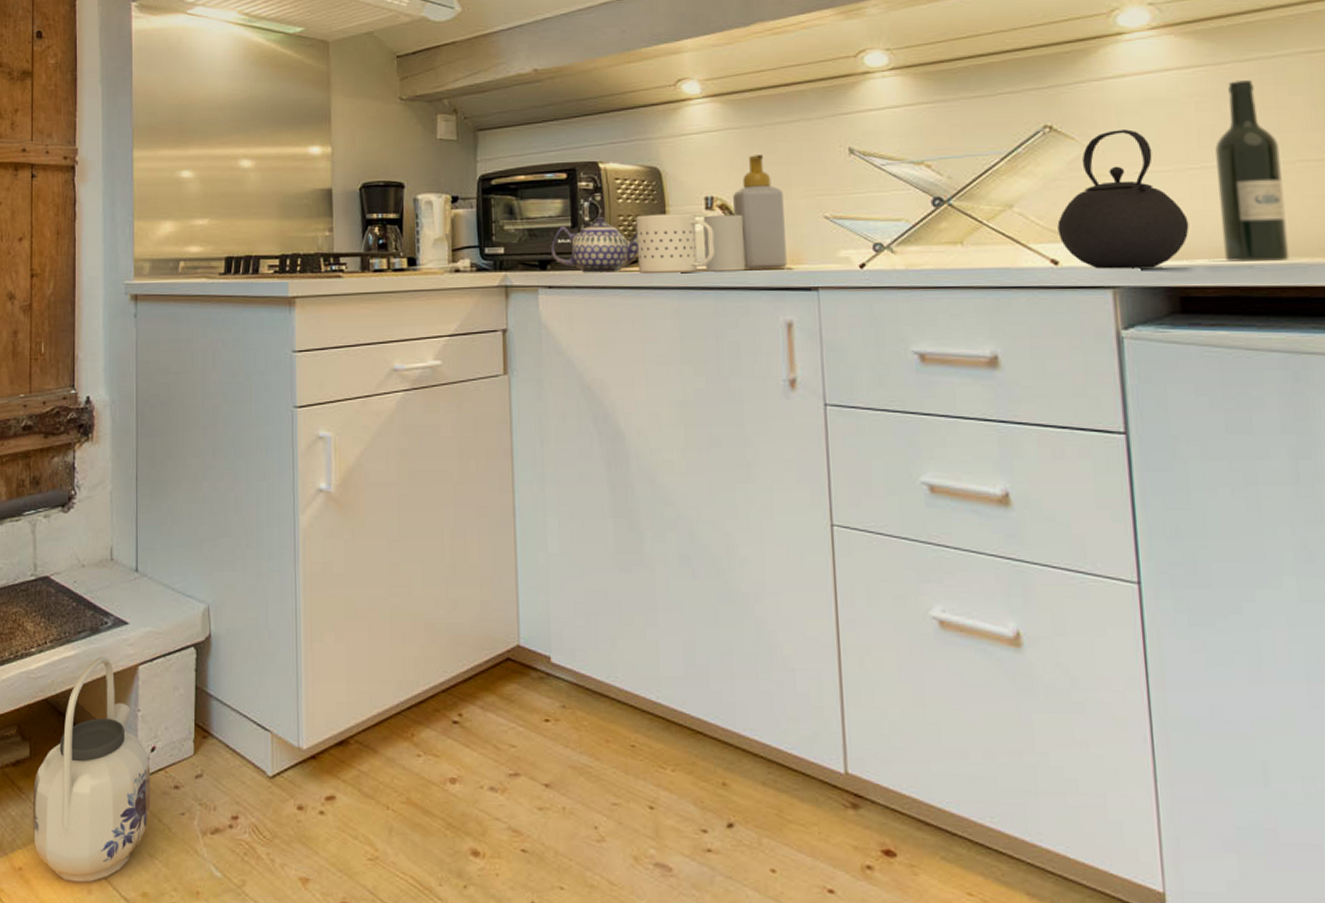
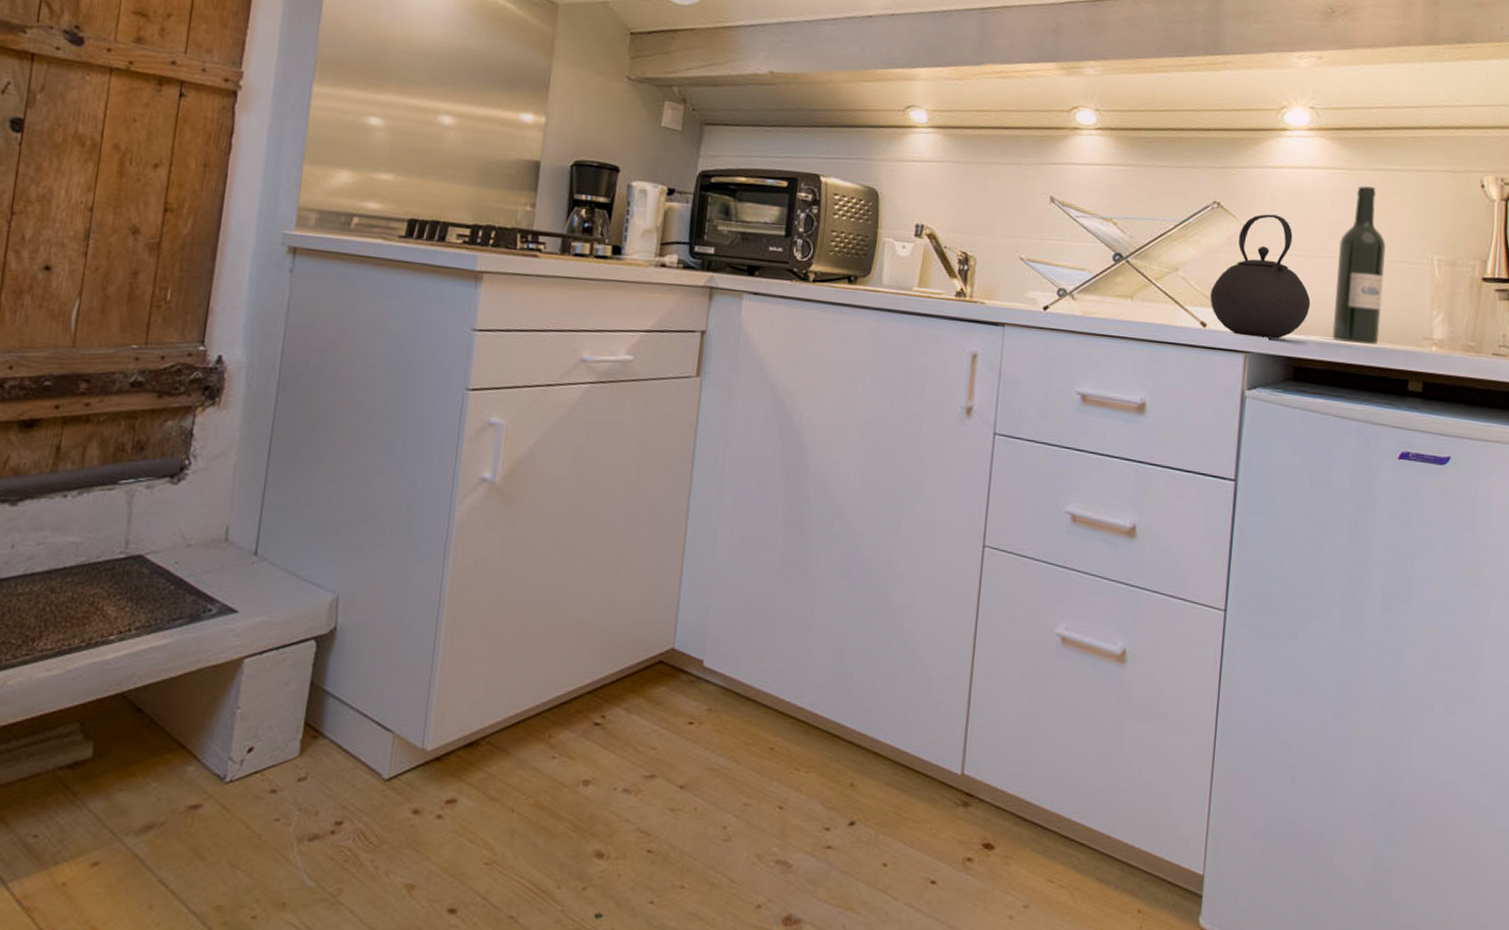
teapot: present [32,656,151,883] -> none [85,647,244,897]
teapot: present [551,216,639,273] -> none [761,228,848,287]
mug: present [635,213,715,274] -> none [843,233,920,296]
cup: present [703,214,745,272] -> none [906,242,947,300]
soap bottle: present [733,155,787,269] -> none [940,190,987,302]

